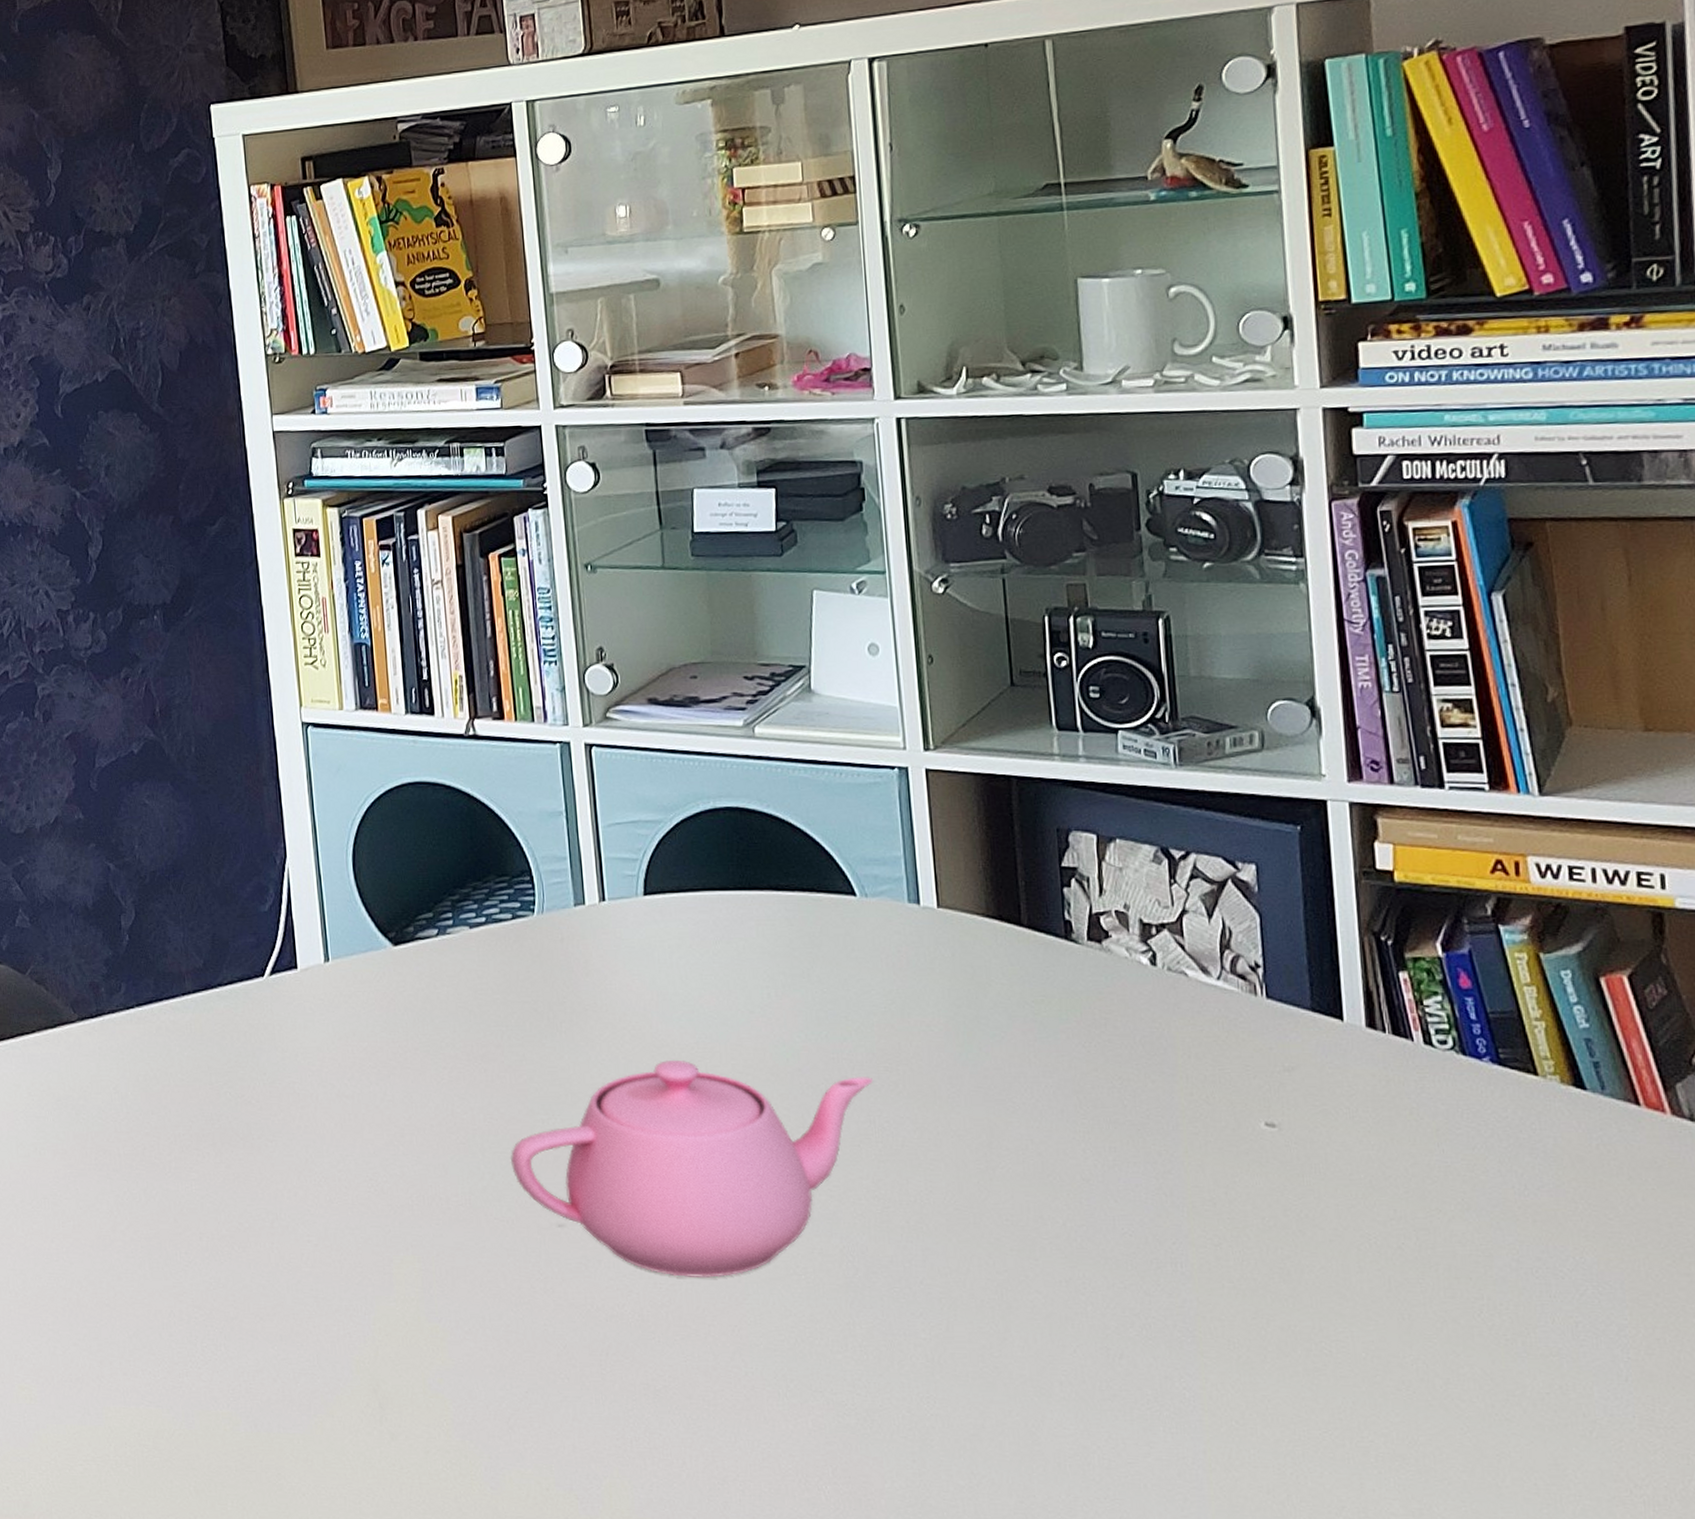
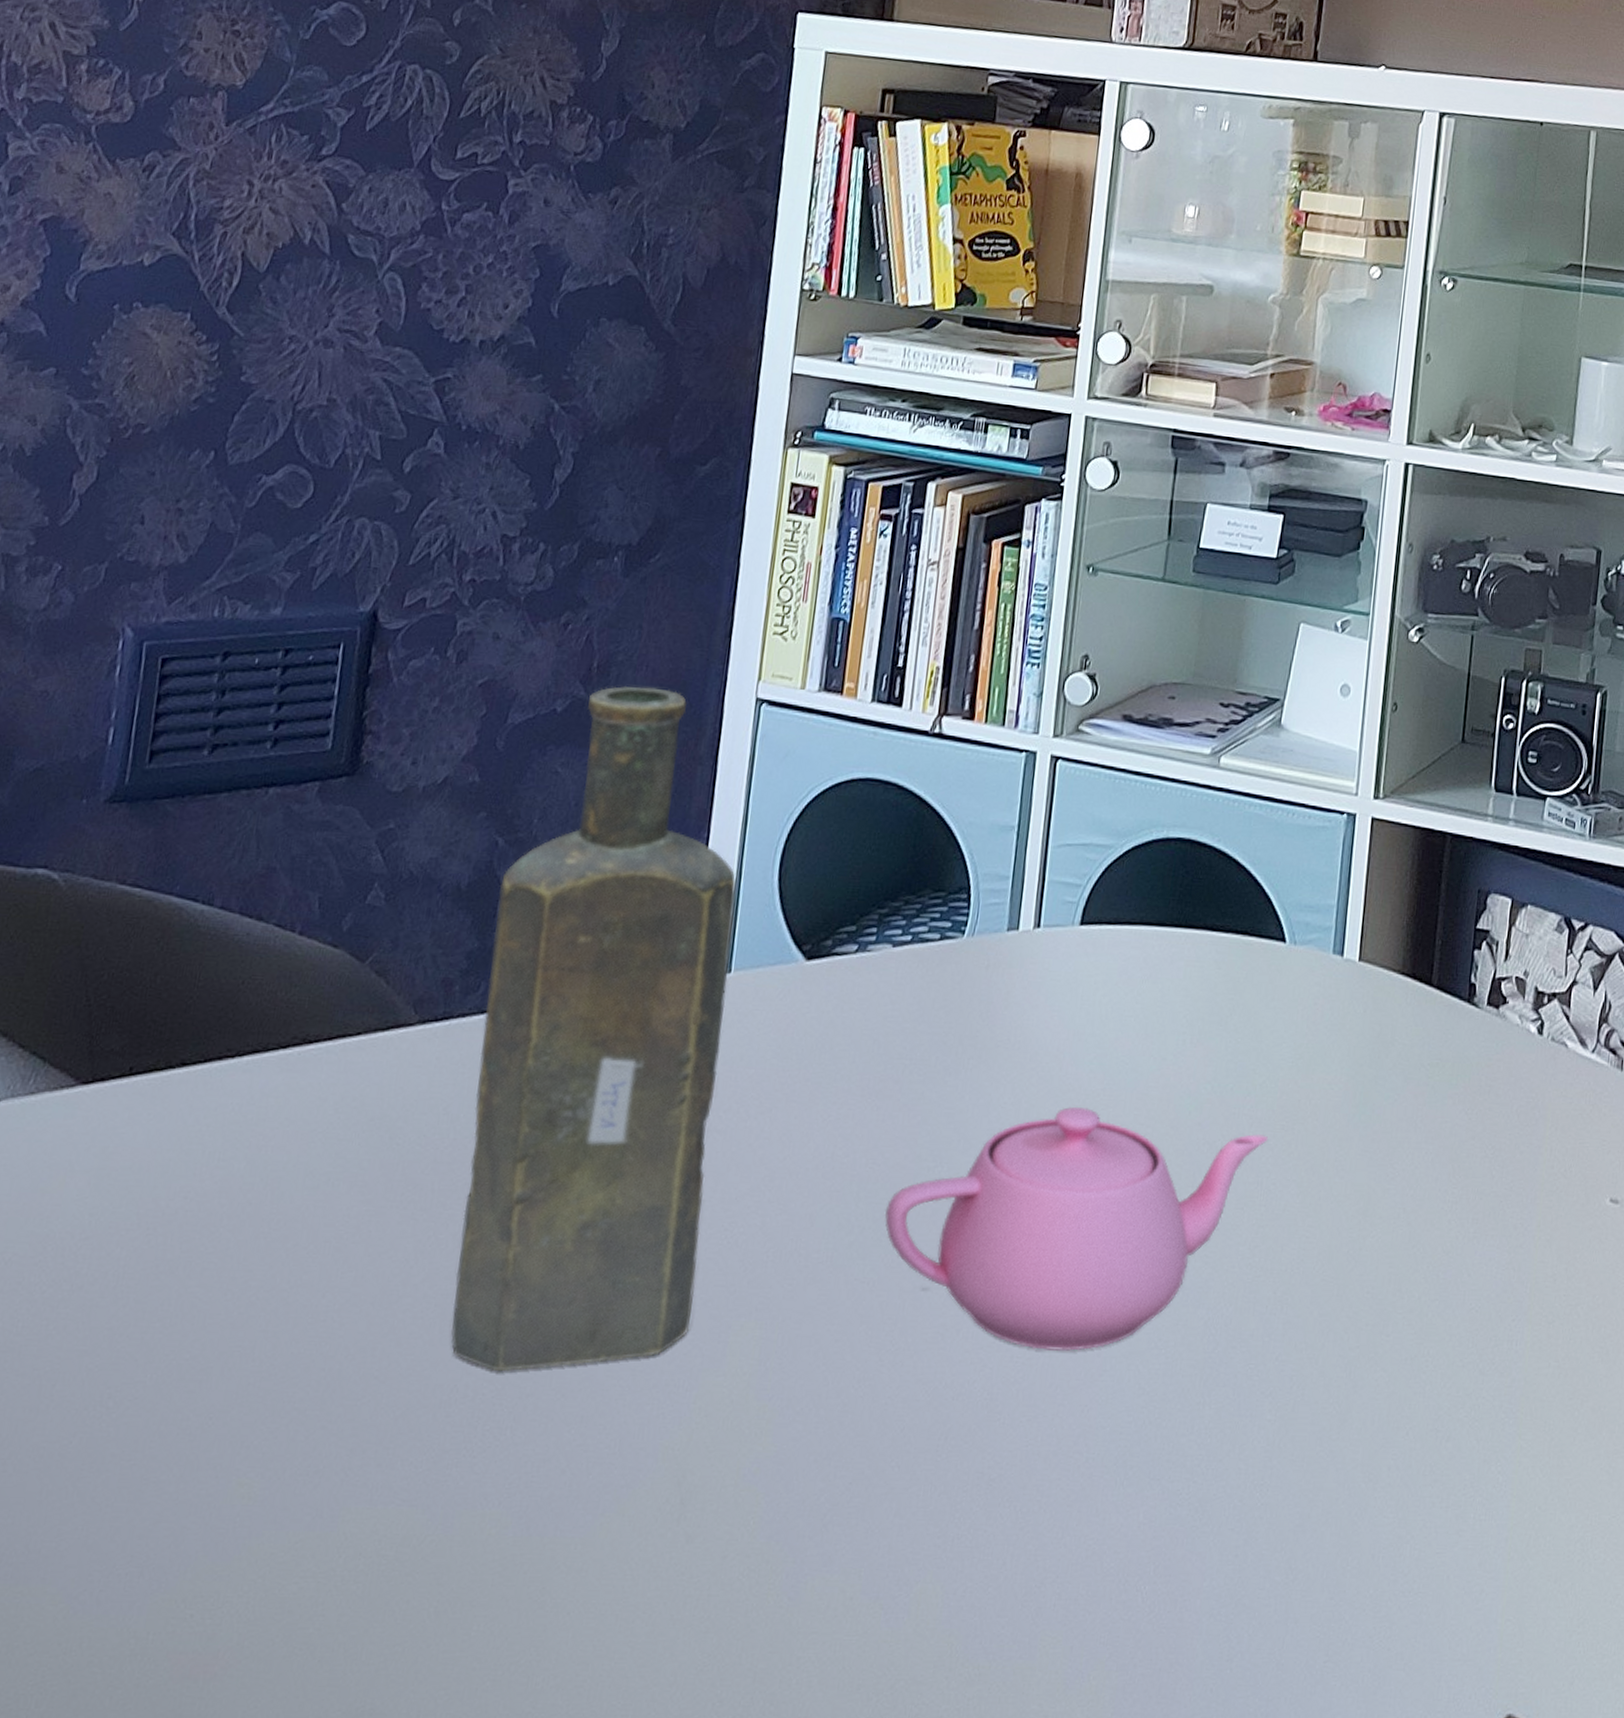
bottle: none [119,723,356,1300] -> present [451,686,736,1372]

